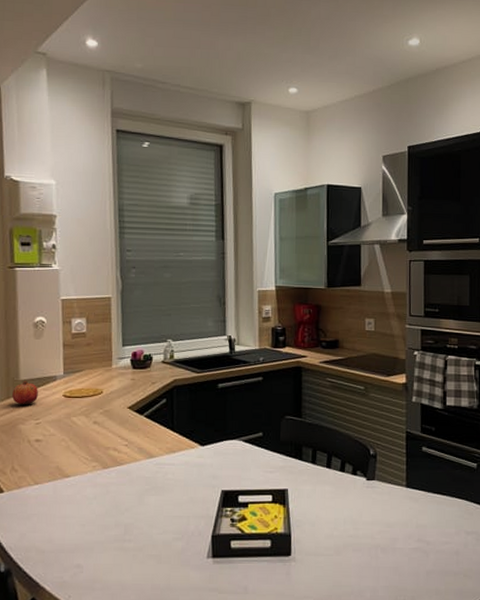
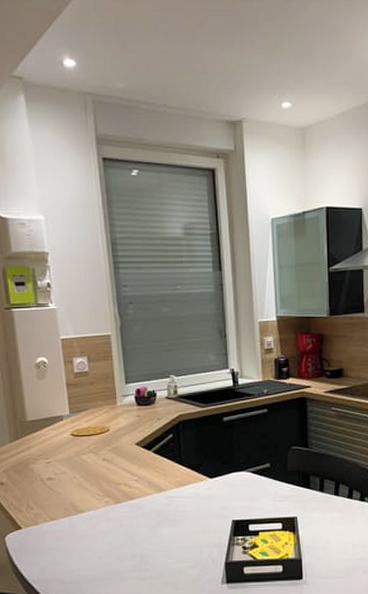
fruit: present [12,381,38,405] -> none [21,422,46,445]

